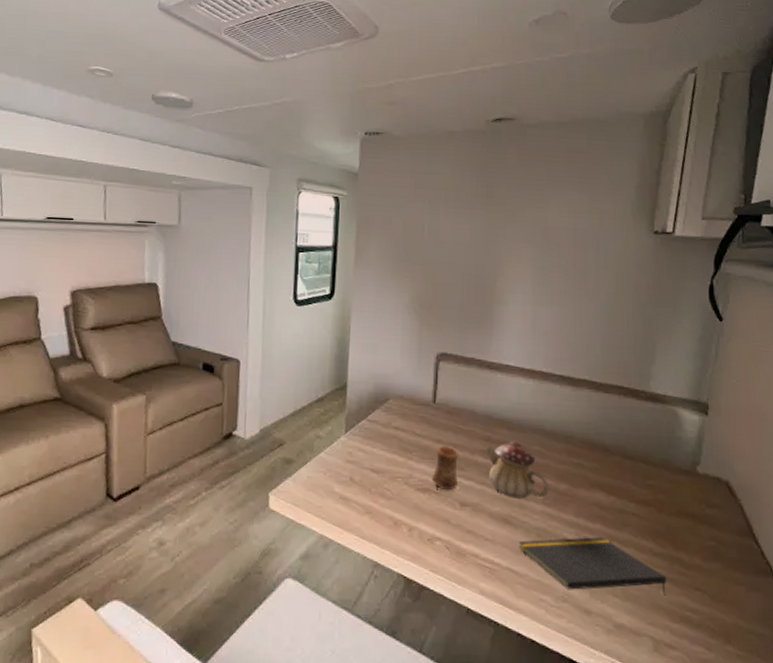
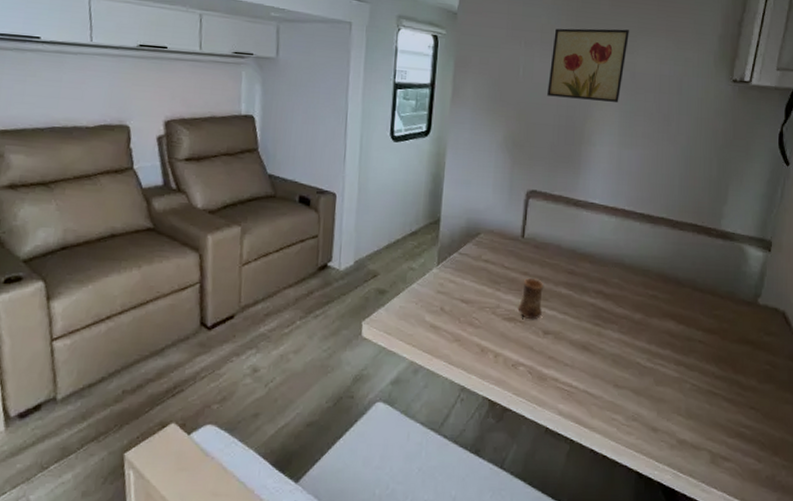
wall art: none [454,183,538,259] -> present [547,28,629,102]
teapot: present [485,441,550,499] -> none [569,274,626,328]
notepad: present [518,537,667,596] -> none [595,362,726,414]

